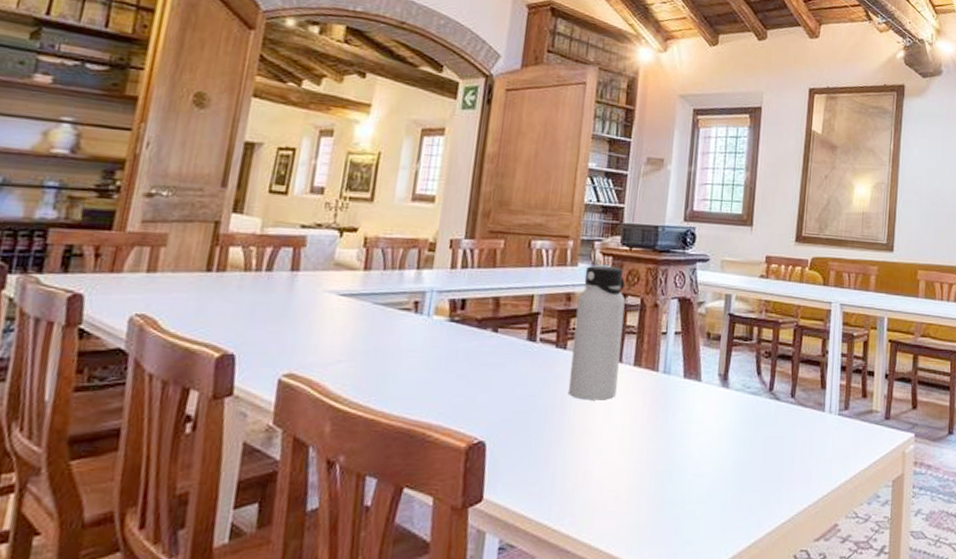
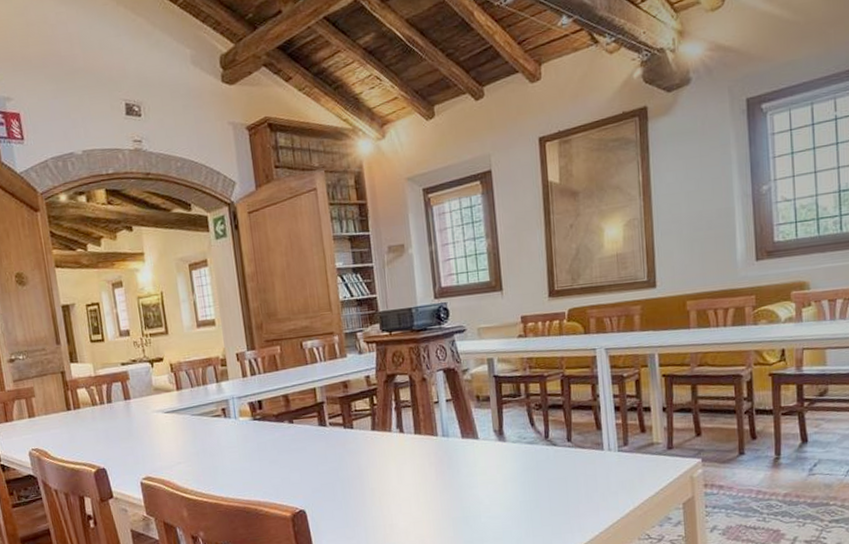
water bottle: present [568,265,626,400] -> none [353,351,404,468]

